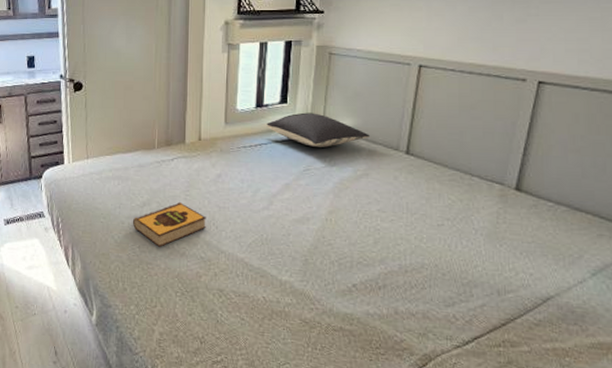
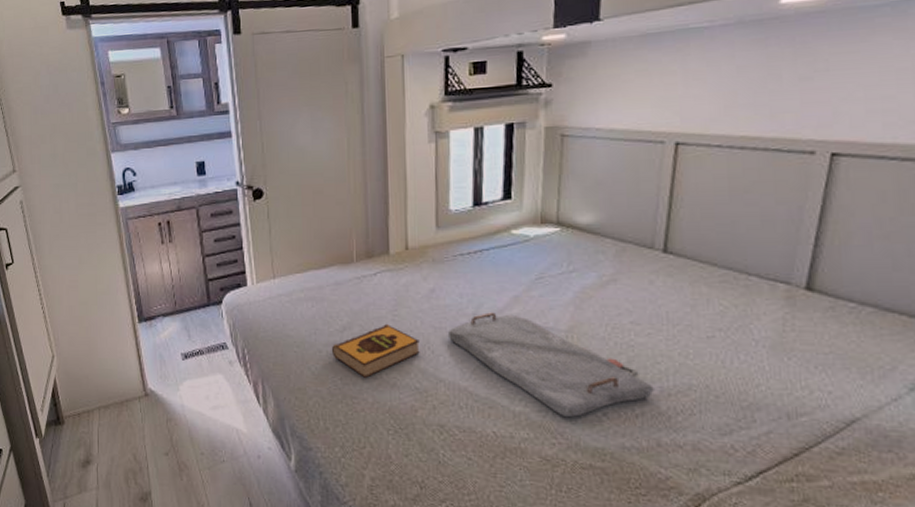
serving tray: none [231,196,394,288] -> present [448,312,654,418]
pillow: present [266,112,370,147] -> none [487,209,616,250]

